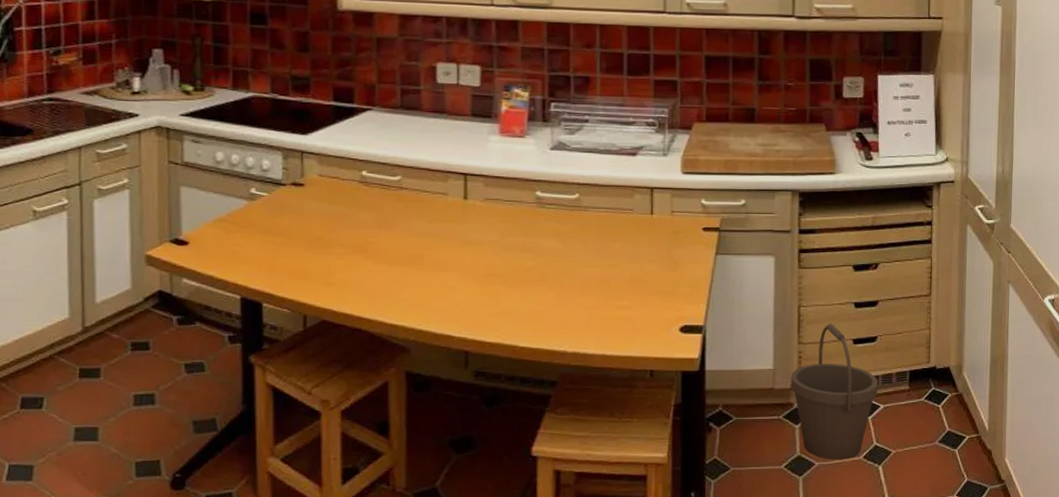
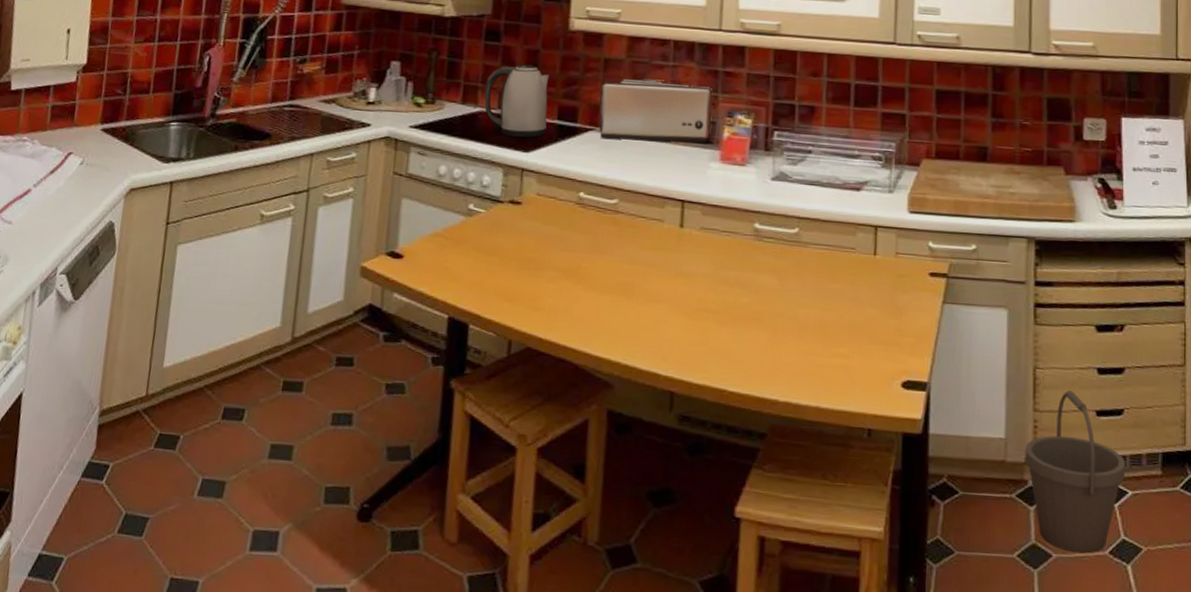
kettle: none [255,47,323,121] -> present [484,64,549,138]
toaster: none [376,56,490,118] -> present [599,77,714,144]

